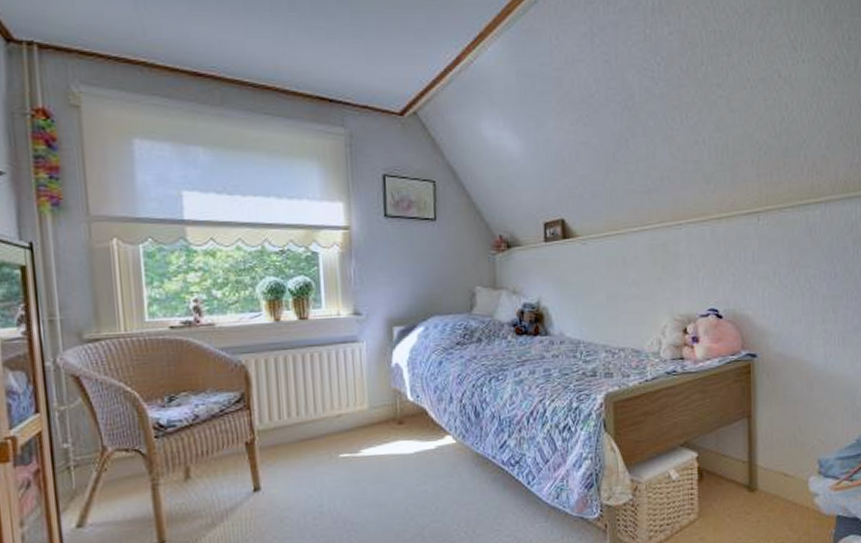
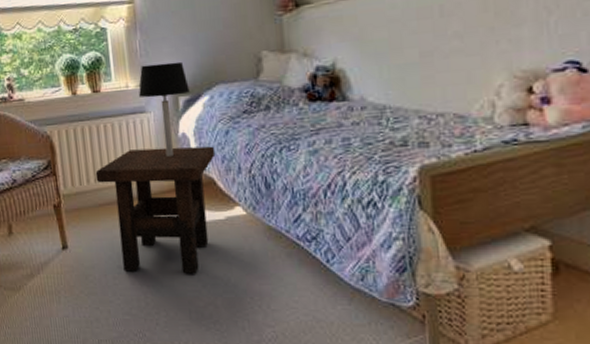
side table: none [298,376,428,510] -> present [95,146,216,274]
table lamp: none [351,292,405,387] -> present [139,61,190,156]

